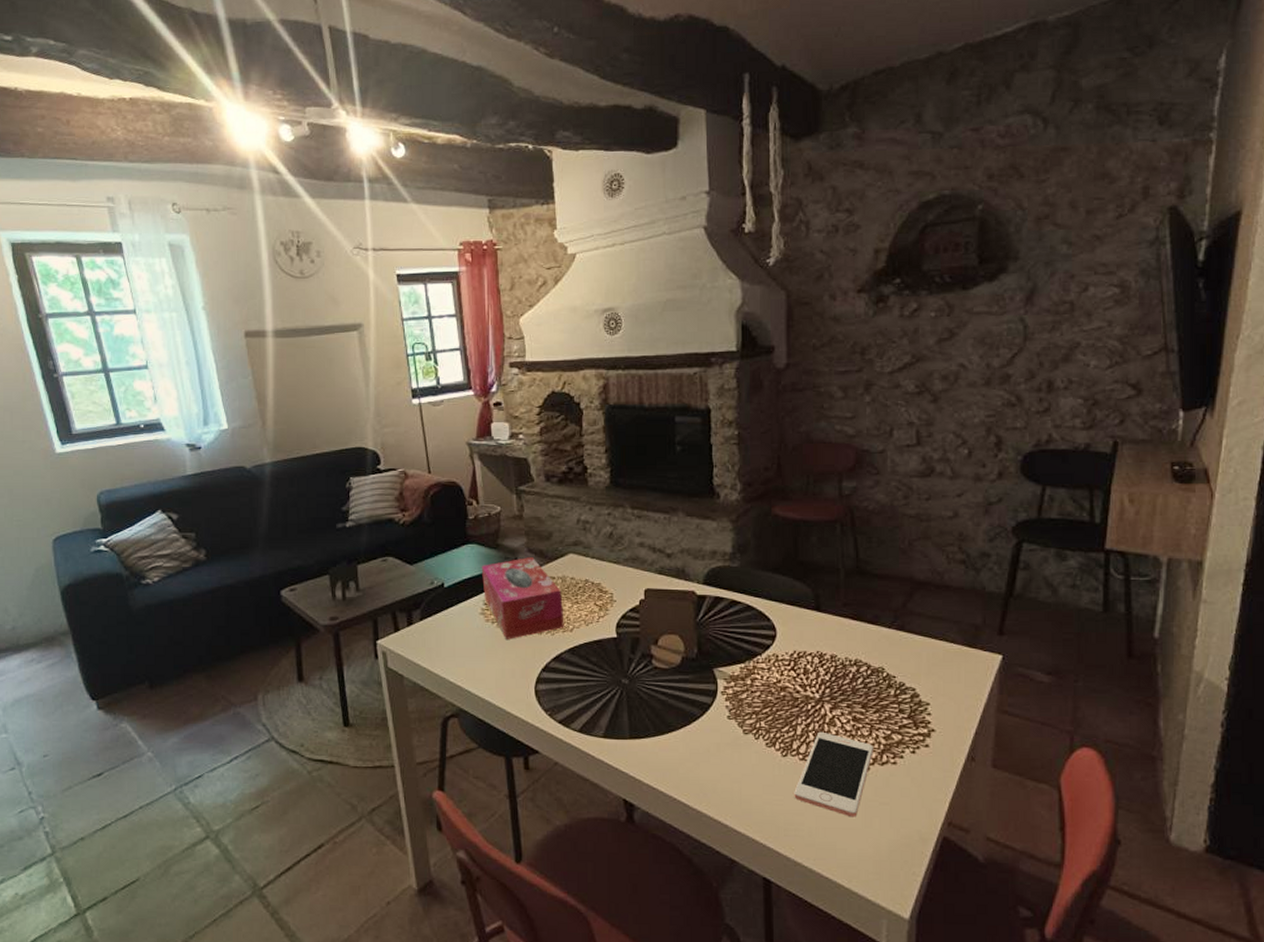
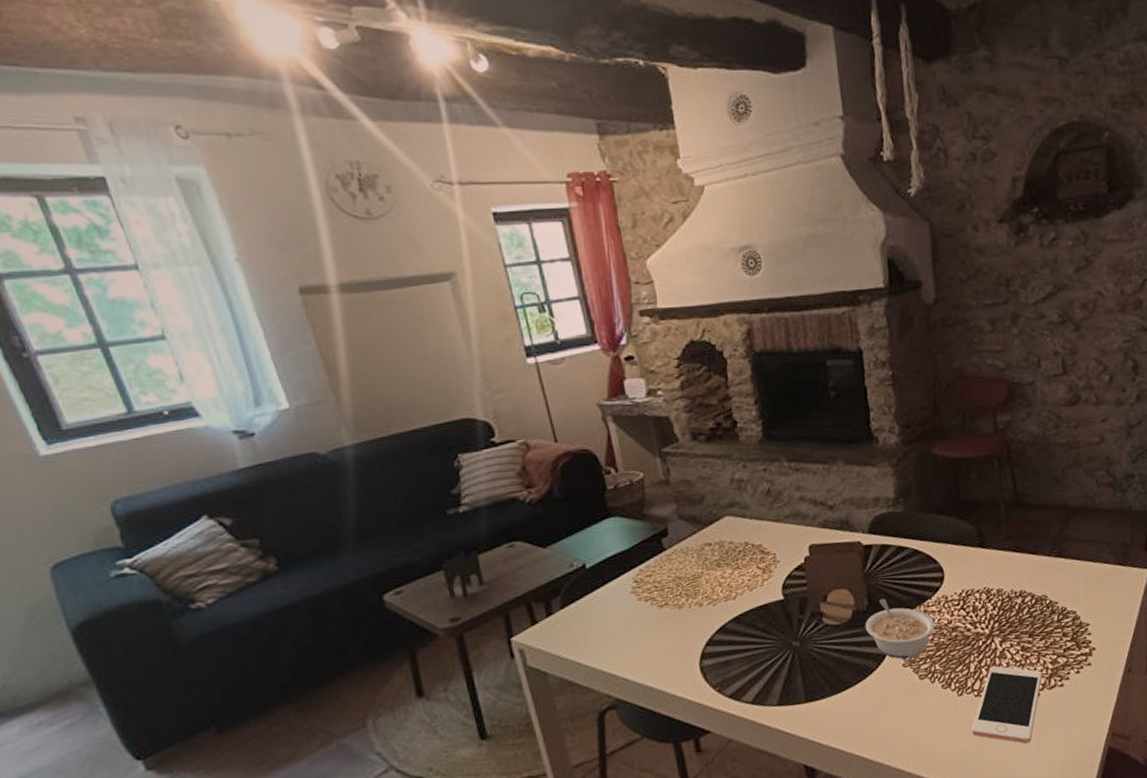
tissue box: present [481,557,564,639] -> none [627,524,726,617]
legume: none [693,649,763,711] -> present [865,598,935,659]

